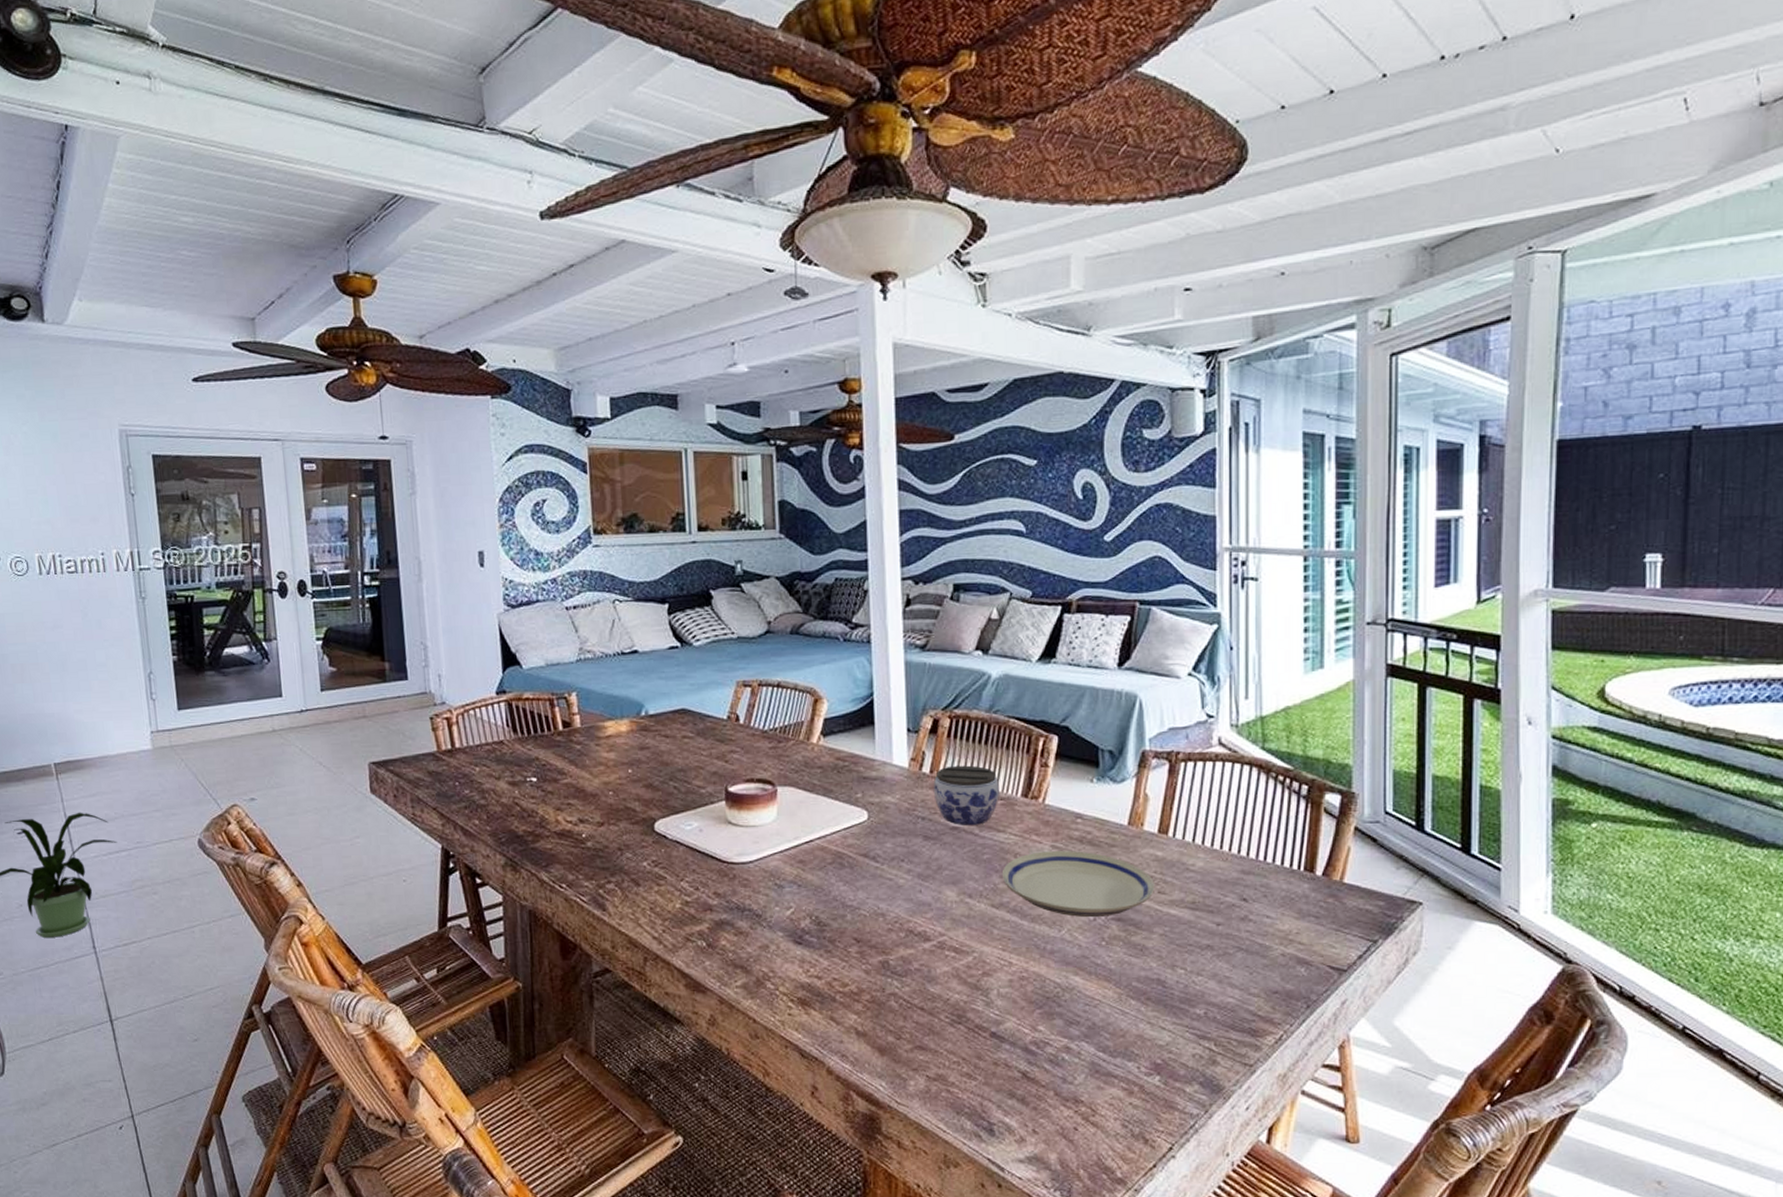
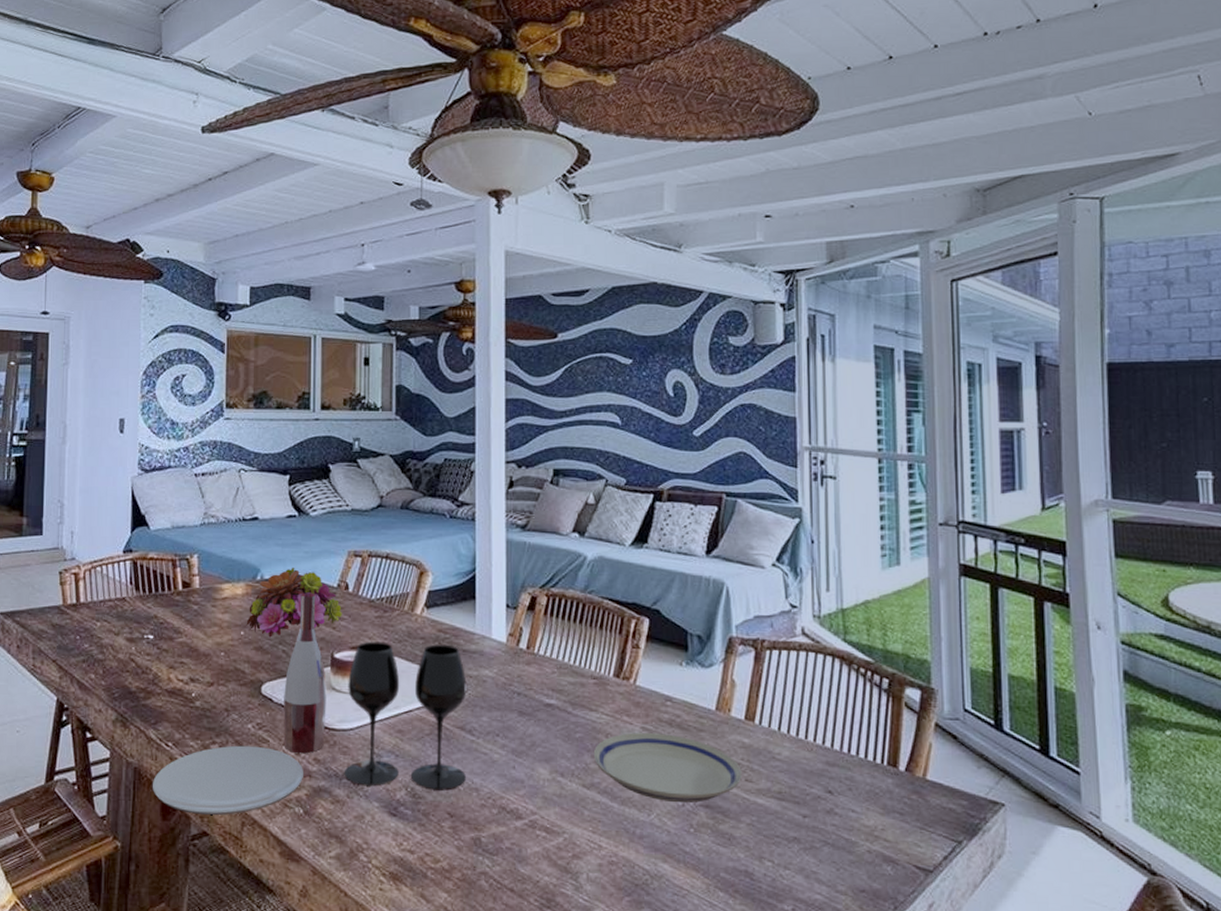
plate: none [548,883,704,953] -> present [152,745,303,816]
flower bouquet: none [633,700,734,774] -> present [246,567,342,638]
wine bottle: none [678,726,724,889] -> present [283,592,327,754]
wine glass: none [744,772,871,916] -> present [344,641,467,789]
jar: present [933,765,1000,826] -> none [529,643,594,704]

